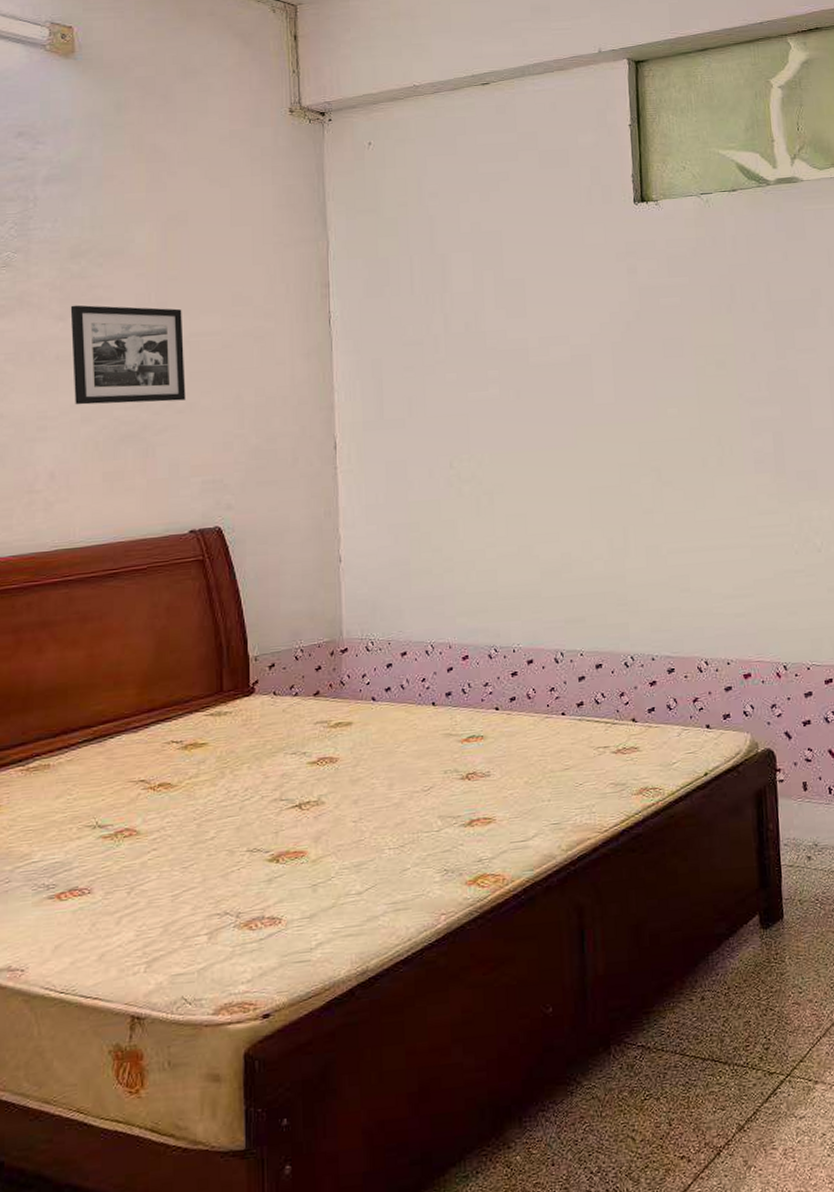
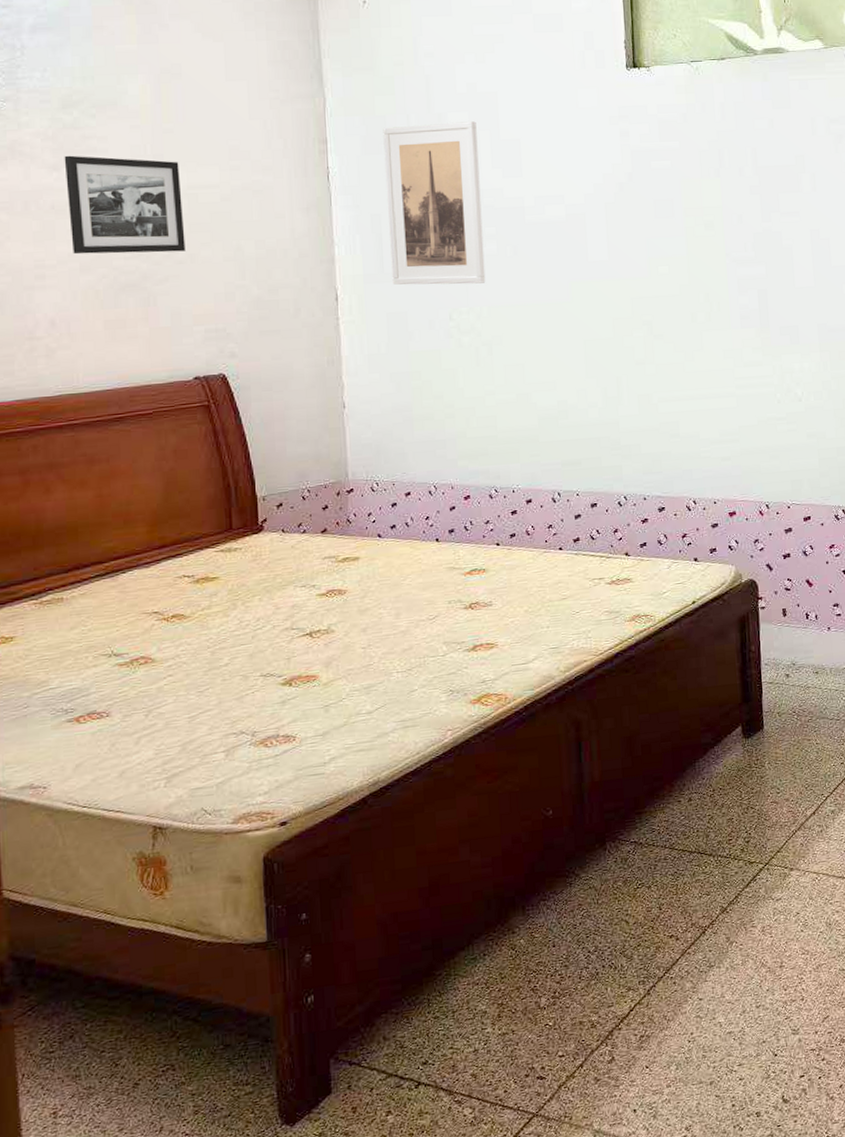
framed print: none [385,261,488,432] -> present [383,121,486,285]

